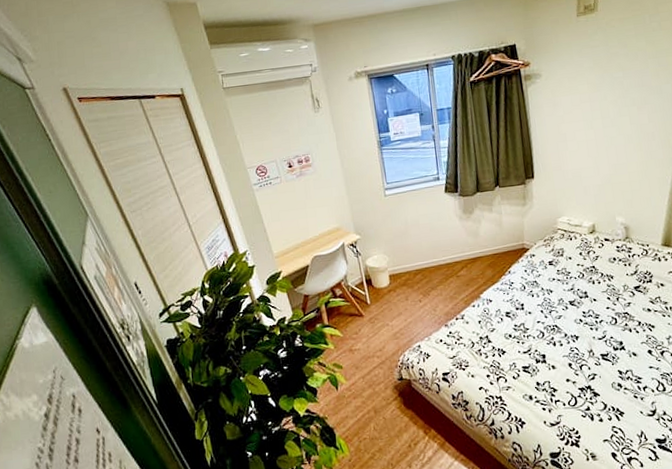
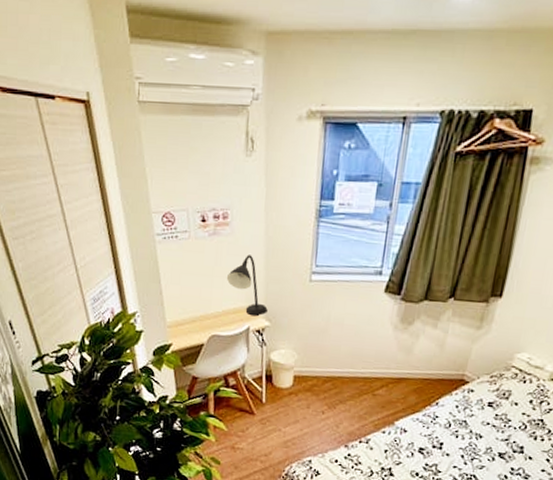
desk lamp: none [318,185,356,234] -> present [227,254,268,317]

